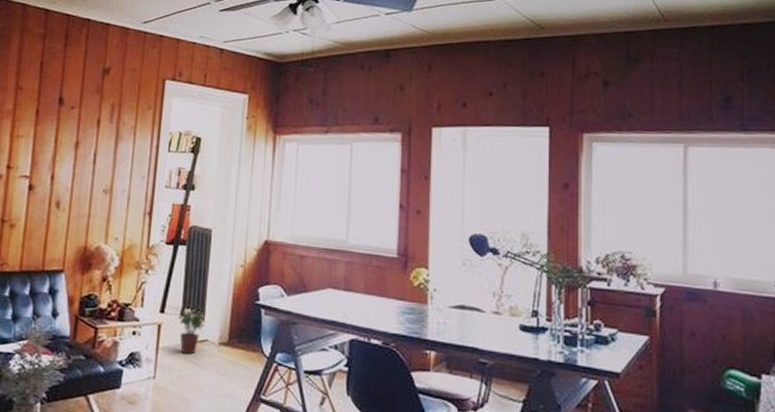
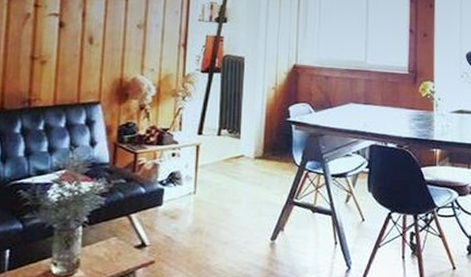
potted plant: present [178,309,206,355] -> none [216,130,241,170]

